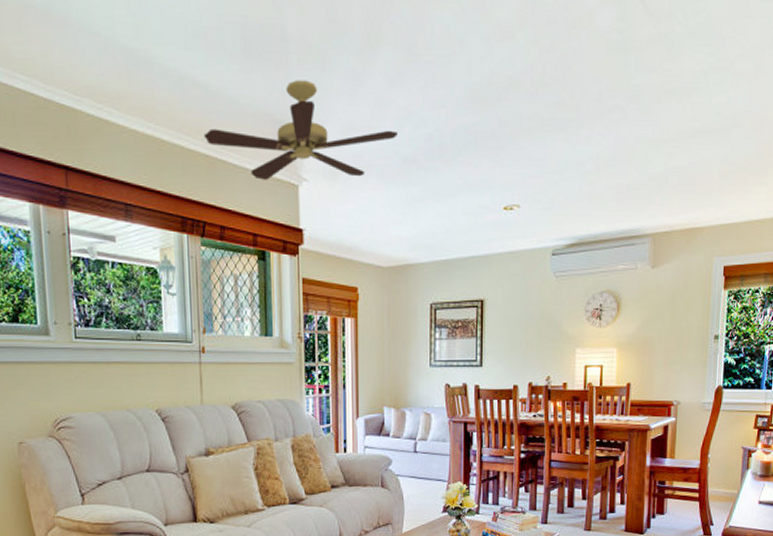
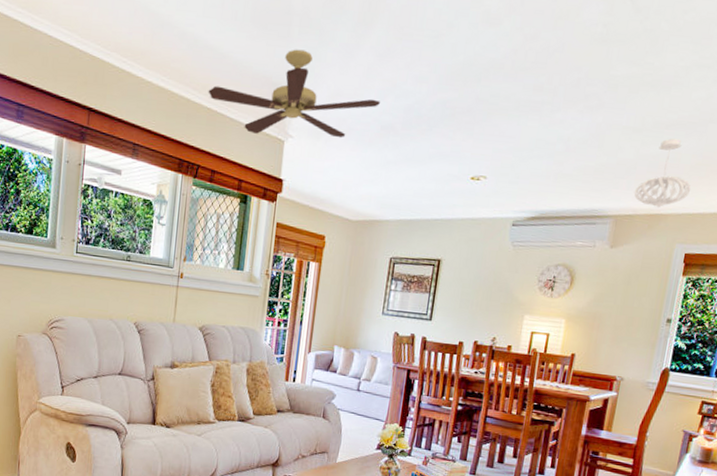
pendant light: none [668,148,722,222] -> present [634,138,691,208]

